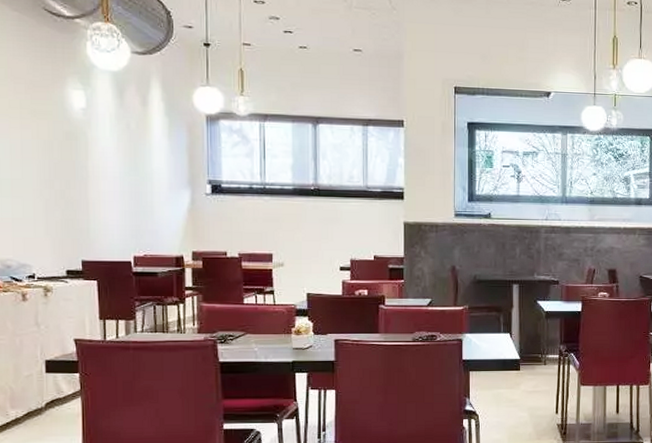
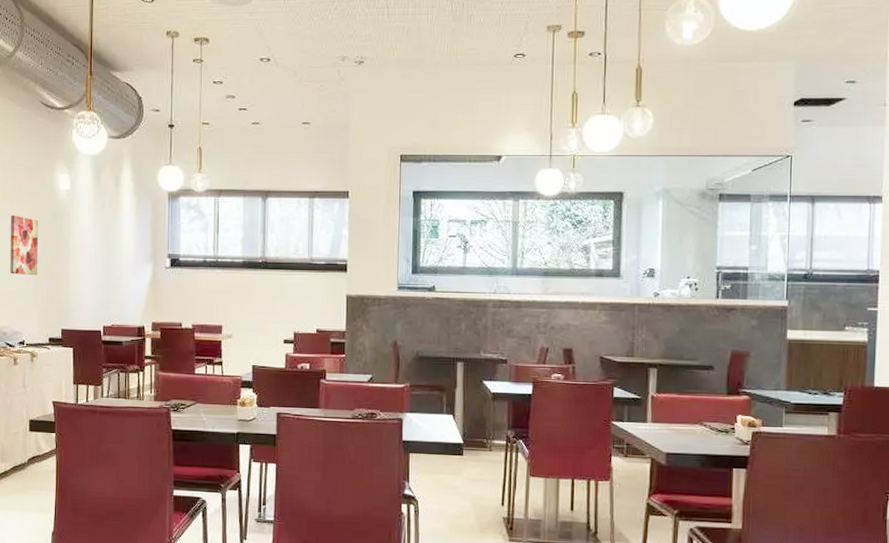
wall art: none [11,134,49,202] -> present [10,215,39,276]

